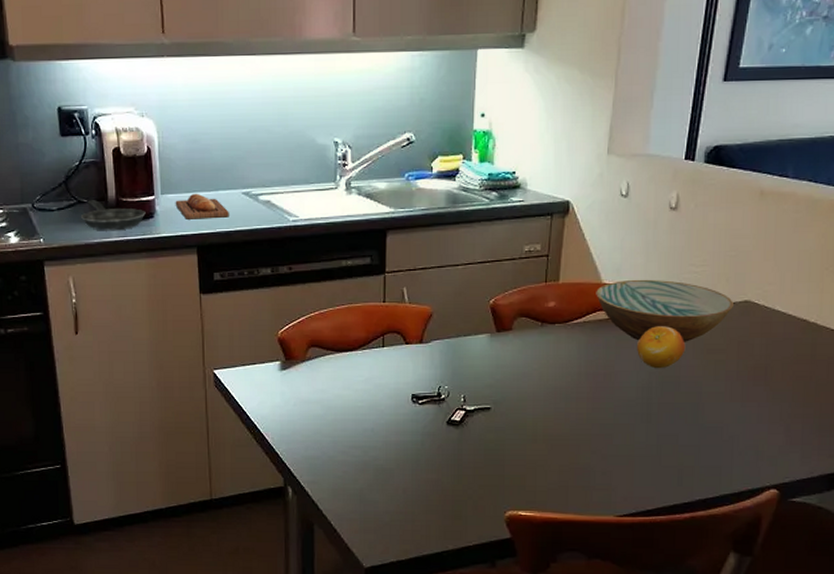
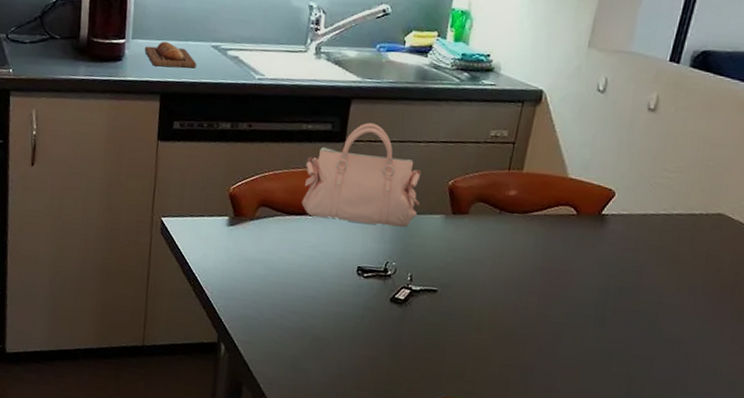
frying pan: present [81,200,146,231] -> none [52,37,115,70]
shoulder bag: none [350,252,465,351] -> present [301,123,422,228]
bowl: present [596,279,733,342] -> none [560,177,706,249]
fruit: present [637,326,686,369] -> none [597,228,650,273]

